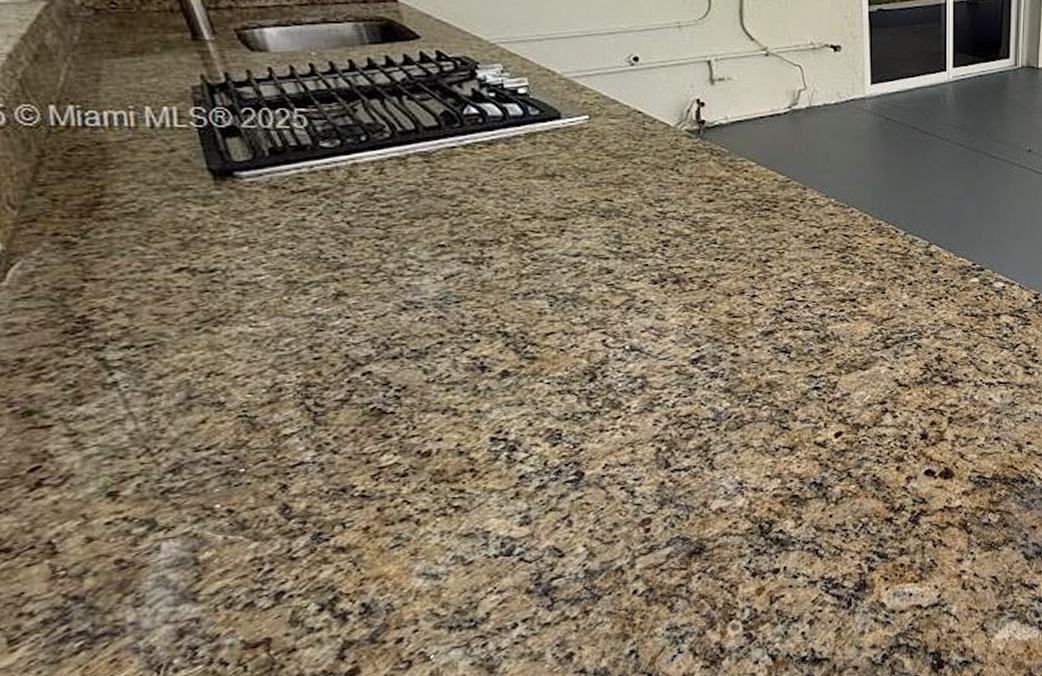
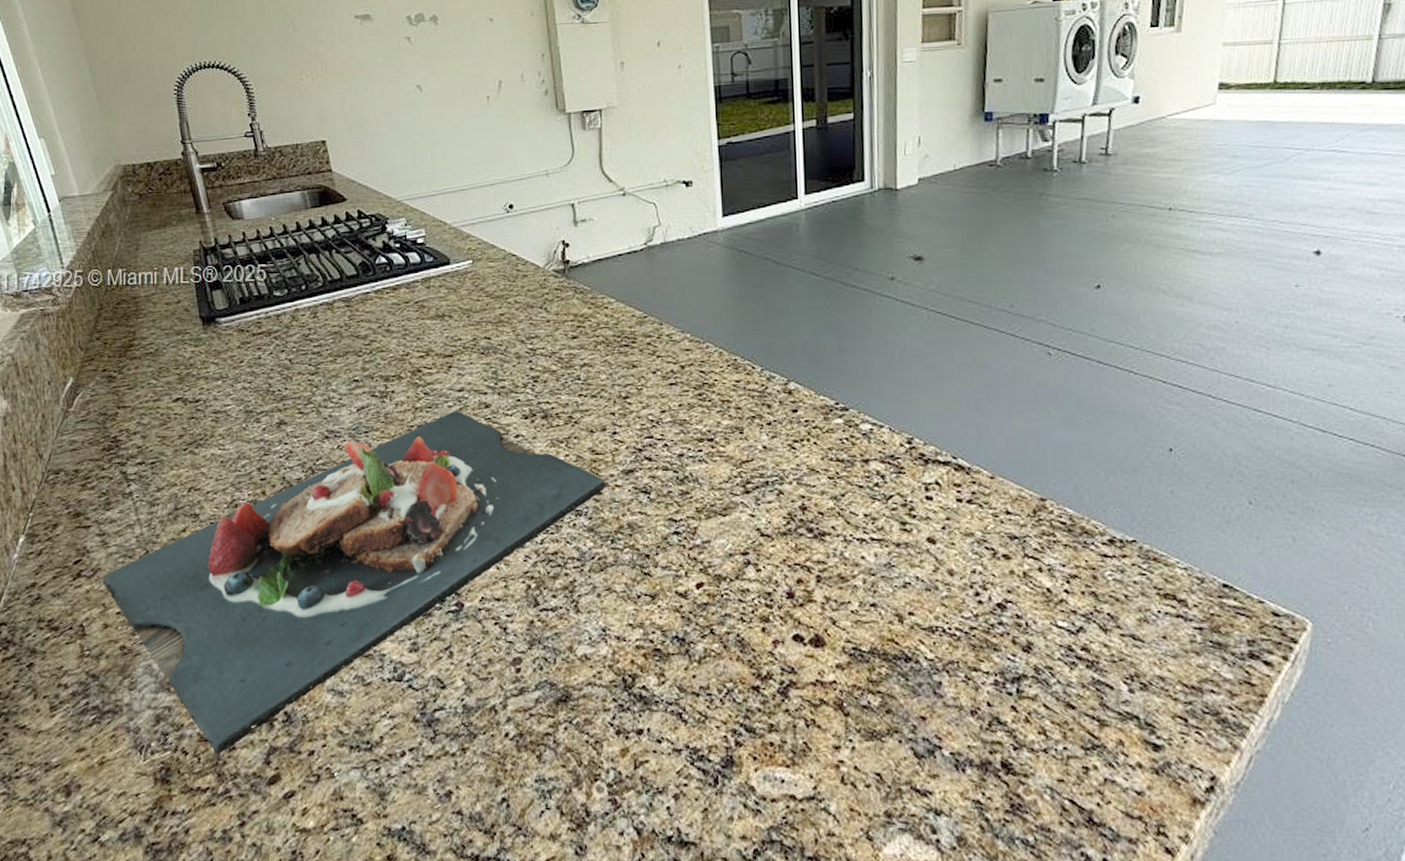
platter: none [78,277,746,661] -> present [102,411,608,756]

